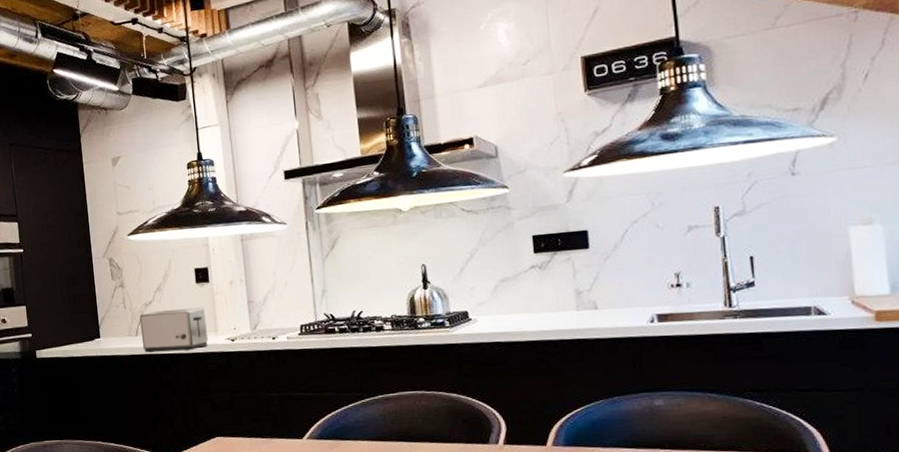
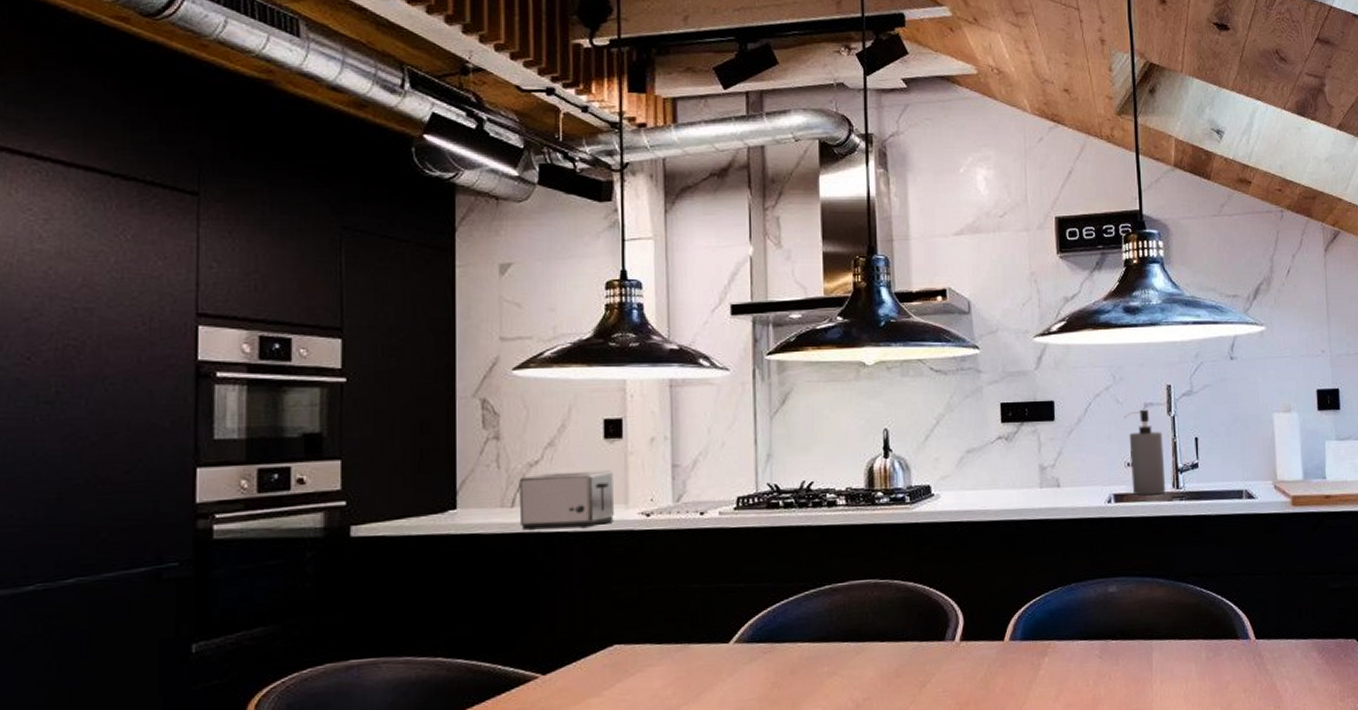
soap dispenser: none [665,231,717,315] -> present [1124,409,1166,496]

